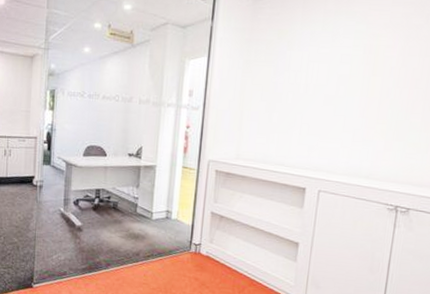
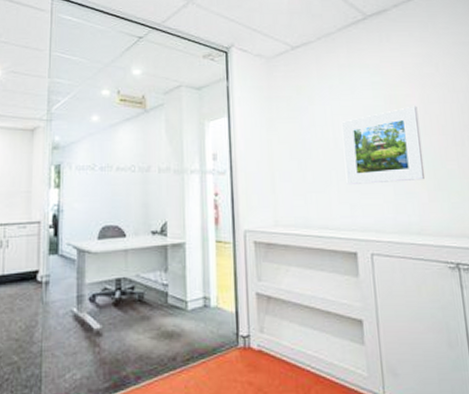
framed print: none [309,57,396,130] -> present [341,105,426,184]

